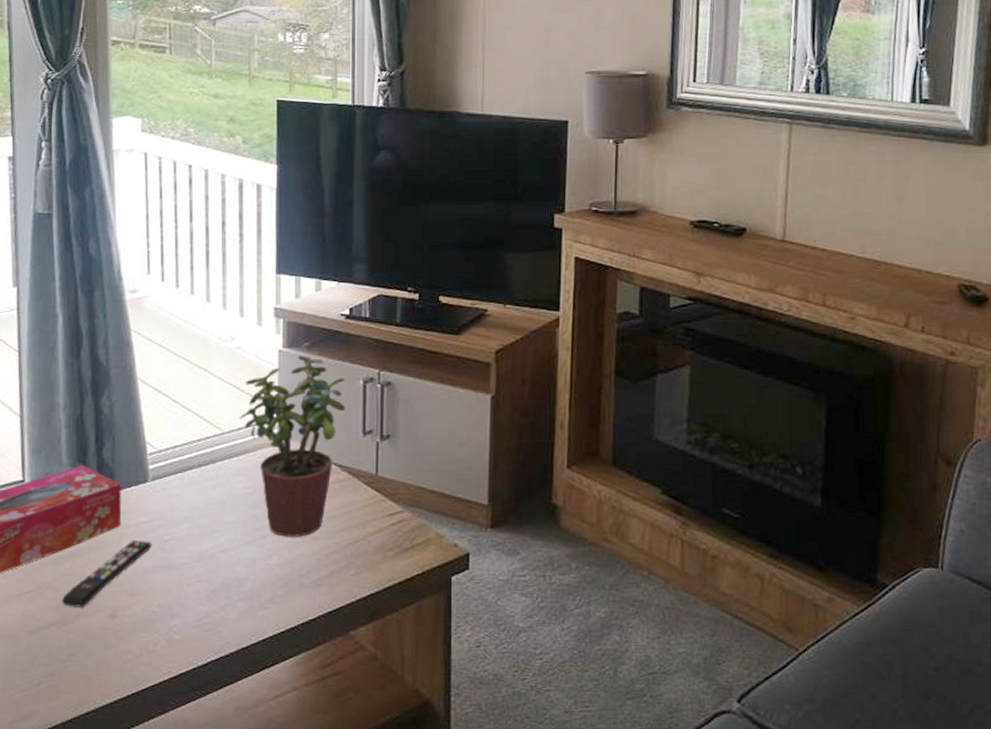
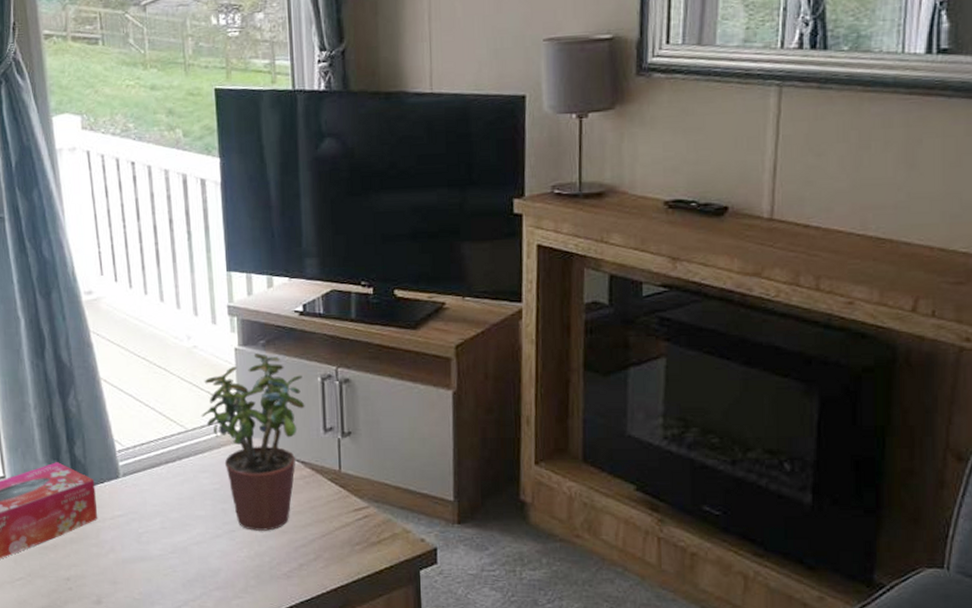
remote control: present [61,540,151,609] -> none [50,532,128,595]

